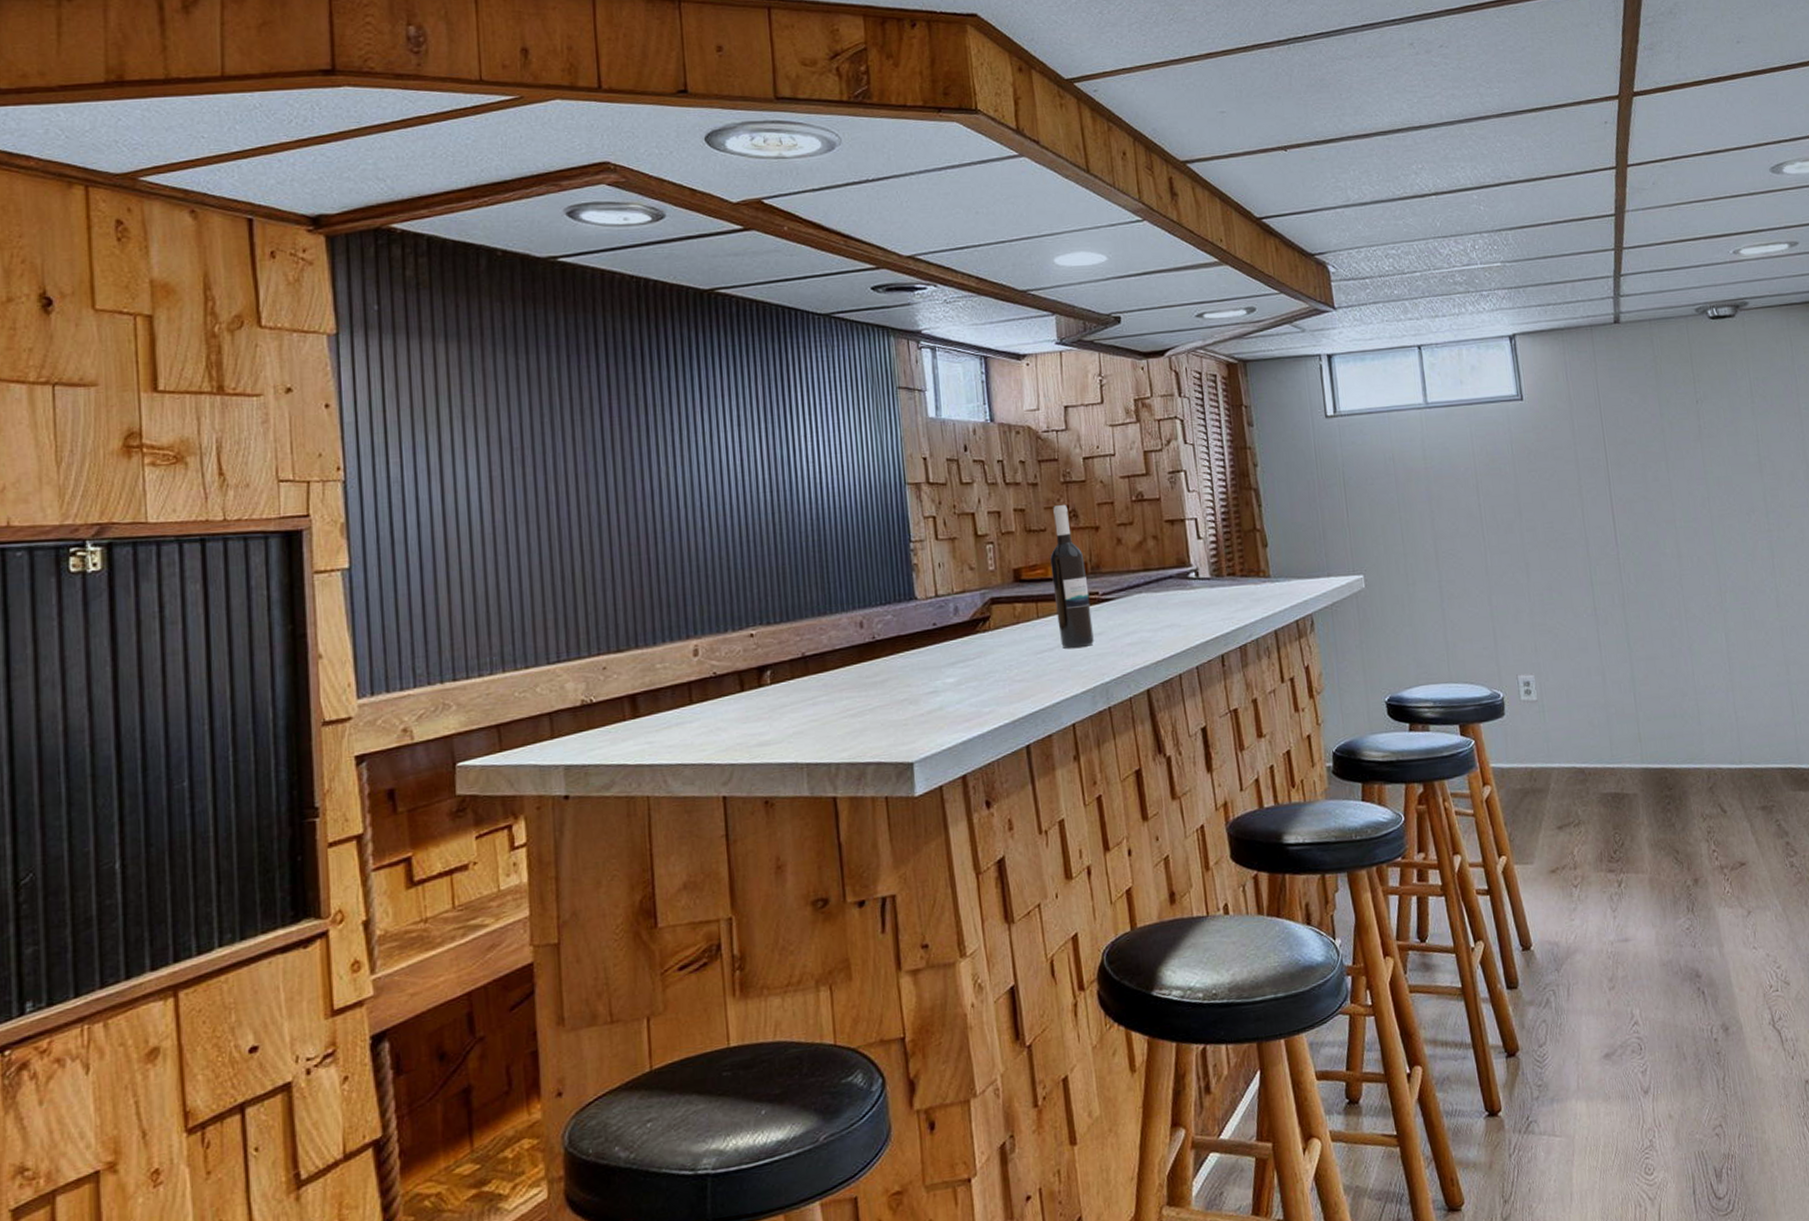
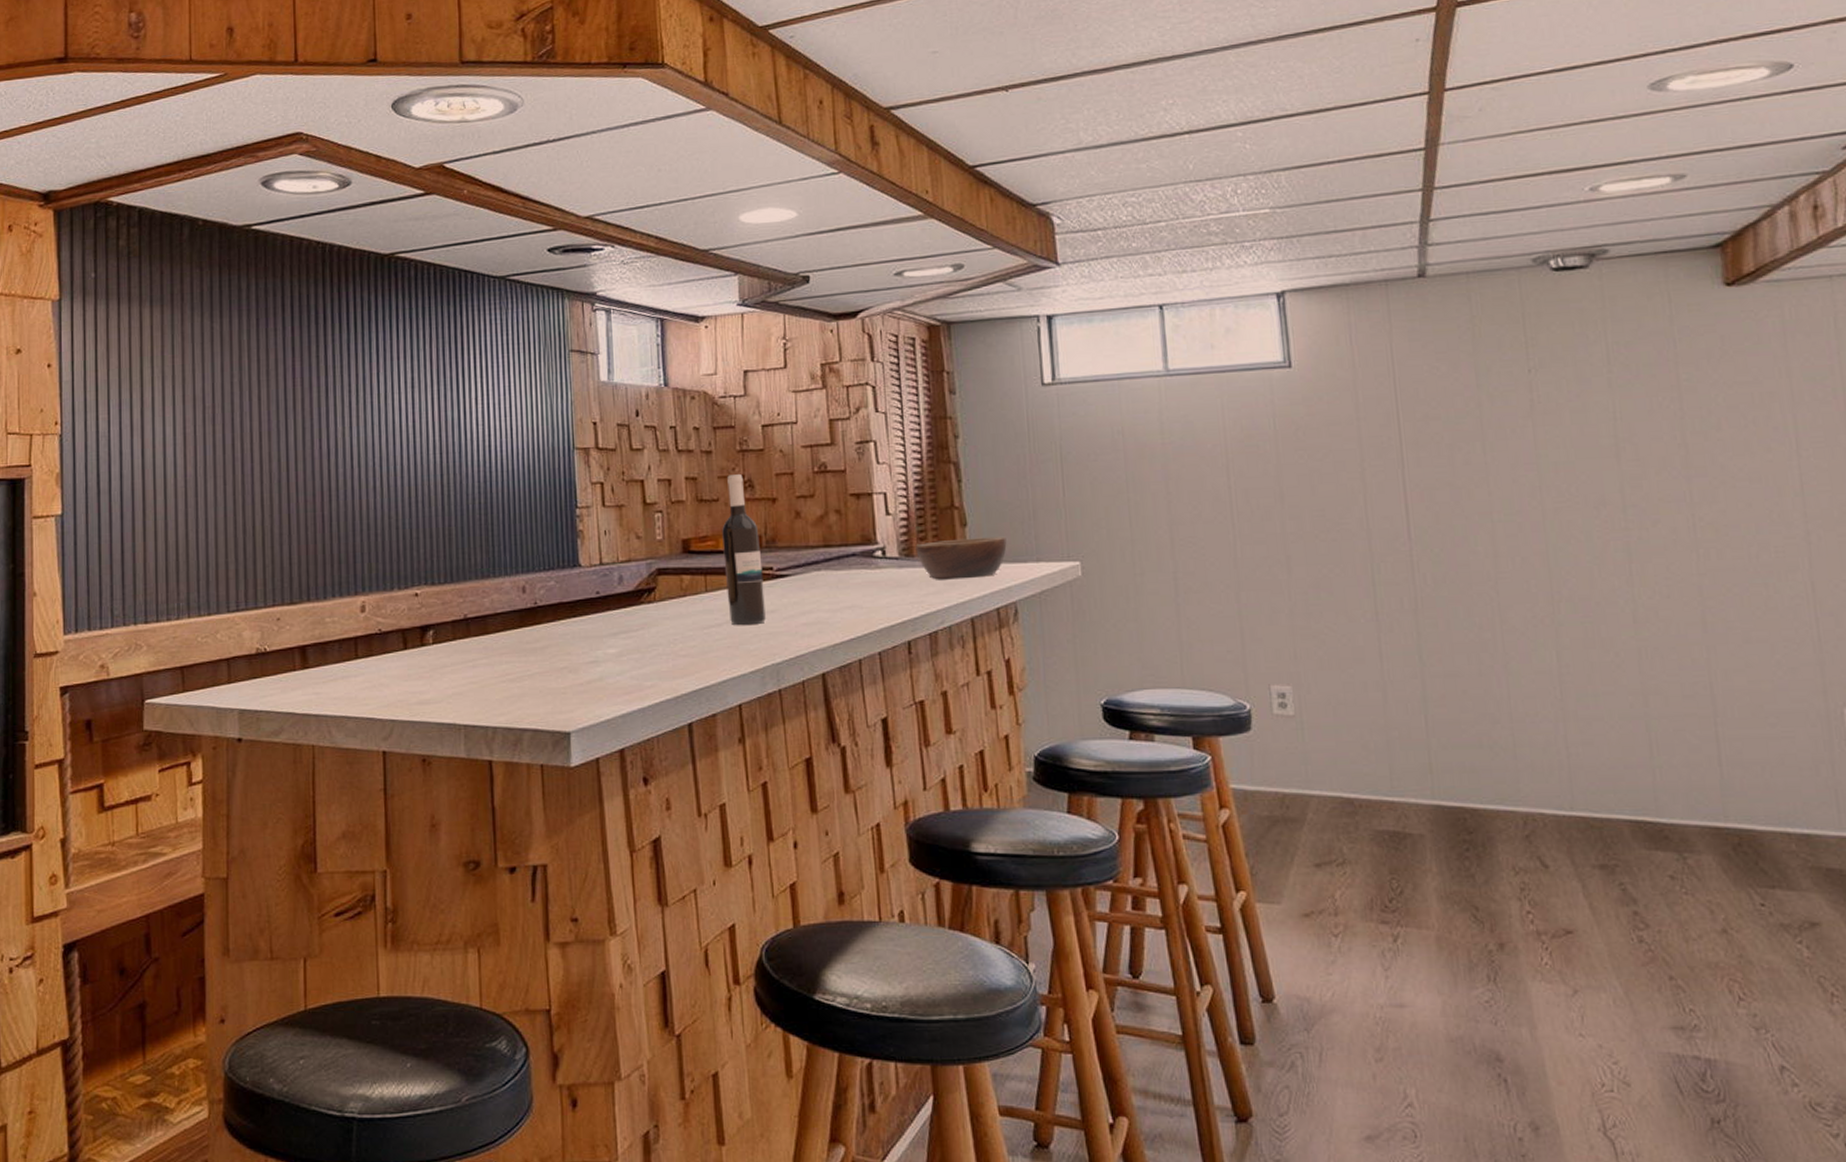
bowl: none [1224,555,1302,598] -> present [916,536,1007,581]

